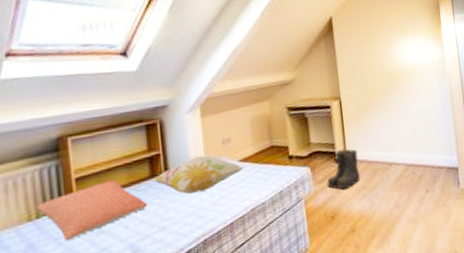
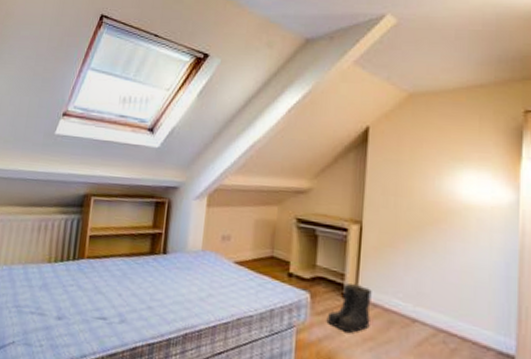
pillow: present [35,180,148,241] -> none [56,245,142,291]
decorative pillow: present [152,155,244,194] -> none [150,245,238,284]

